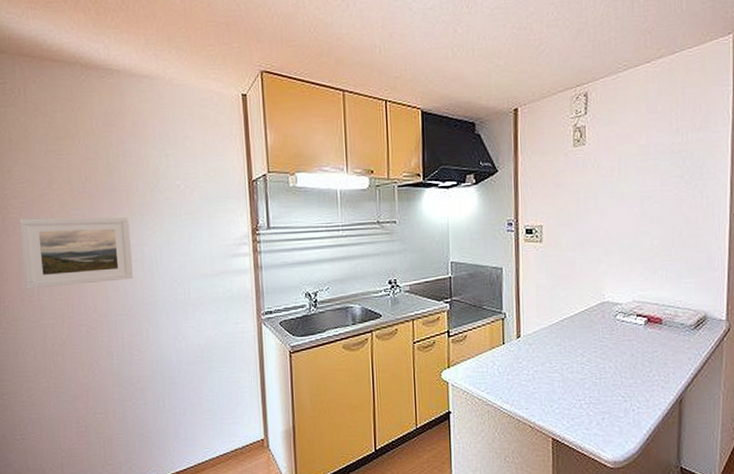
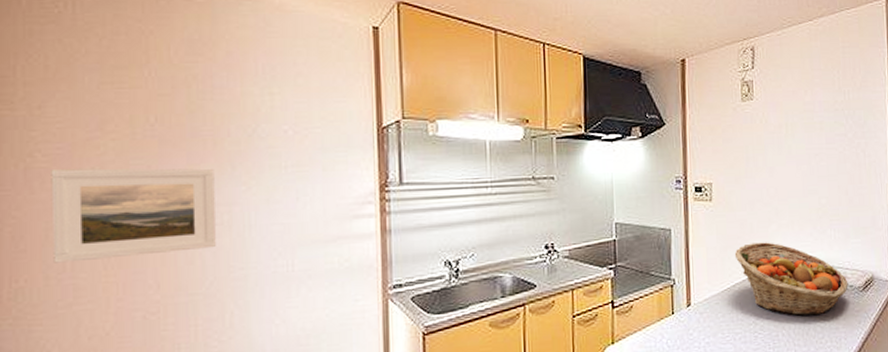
fruit basket: none [563,281,679,351] -> present [734,242,848,316]

